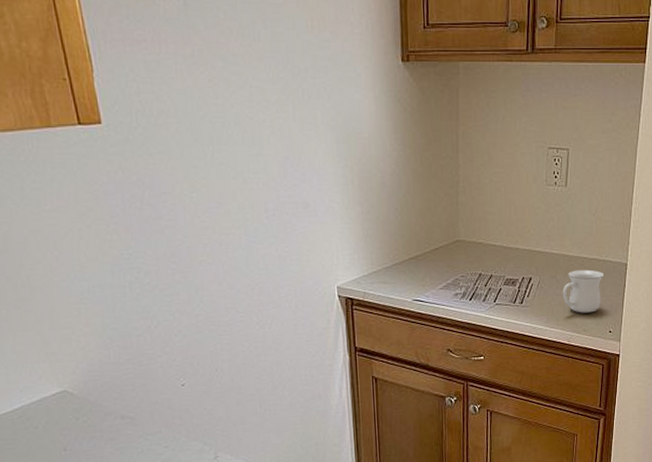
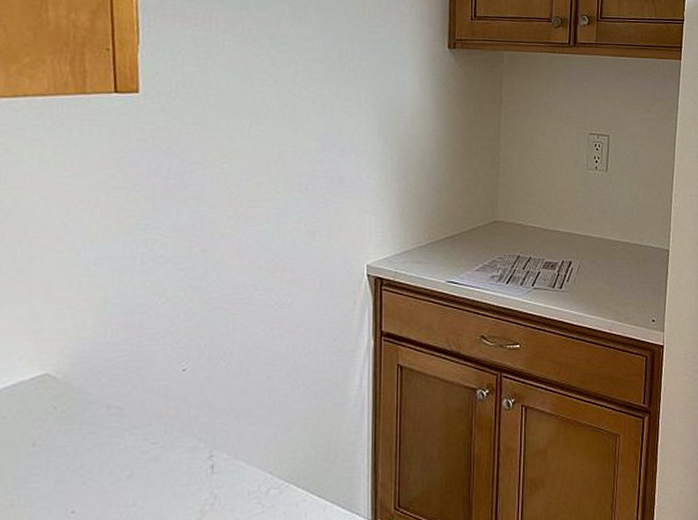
mug: present [562,269,604,313] -> none [603,255,646,300]

